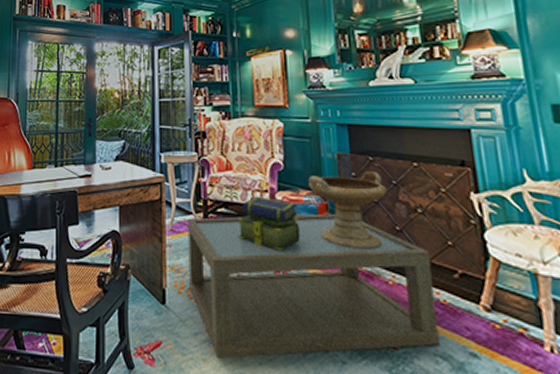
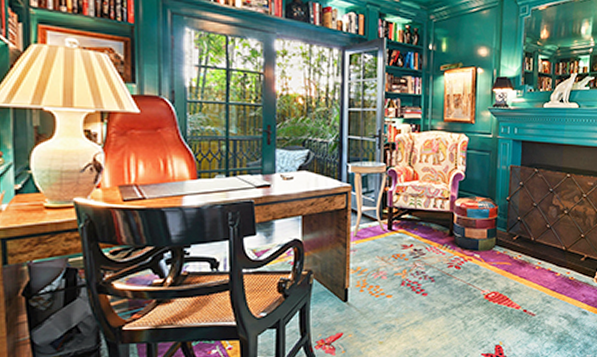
coffee table: present [187,214,440,359] -> none [371,217,568,340]
stack of books: present [237,196,300,251] -> none [418,203,473,249]
decorative bowl: present [308,172,388,249] -> none [484,181,545,244]

